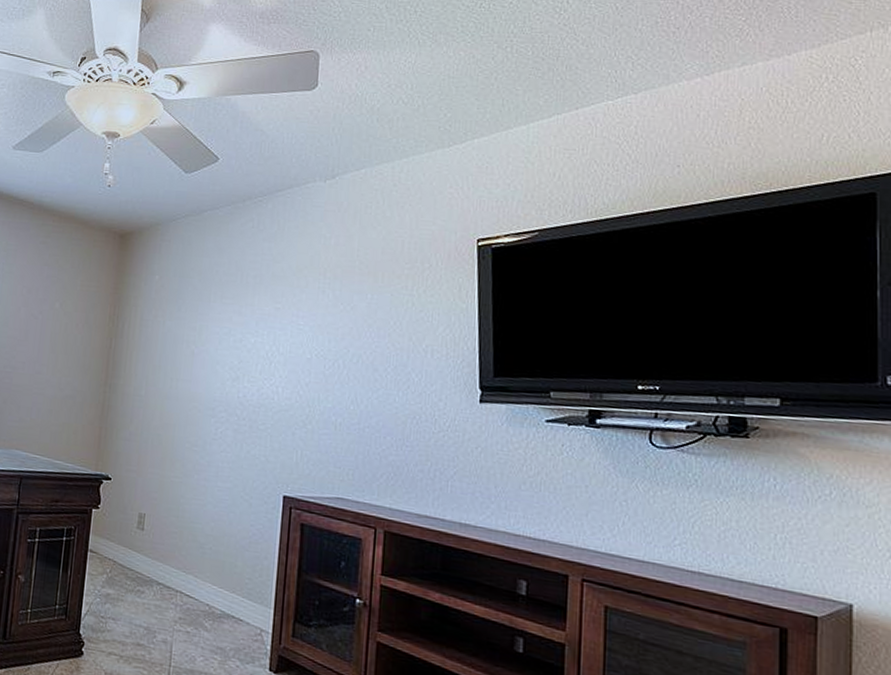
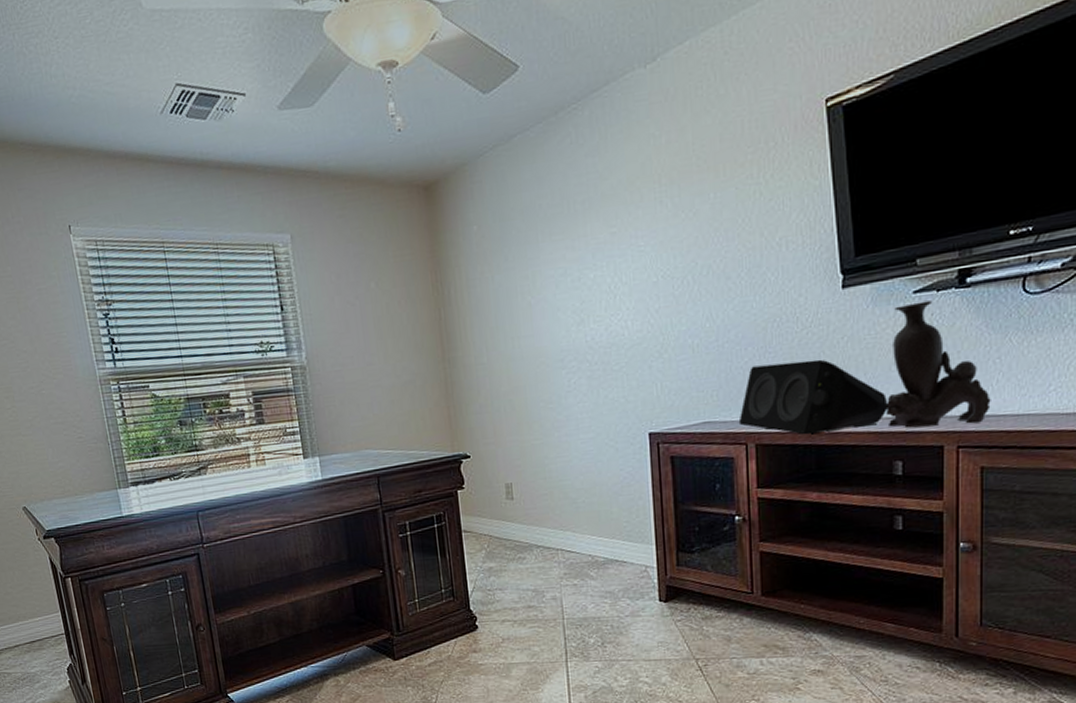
speaker: none [370,455,516,538] -> present [738,359,889,435]
vase with dog figurine: none [512,430,617,561] -> present [885,300,991,429]

